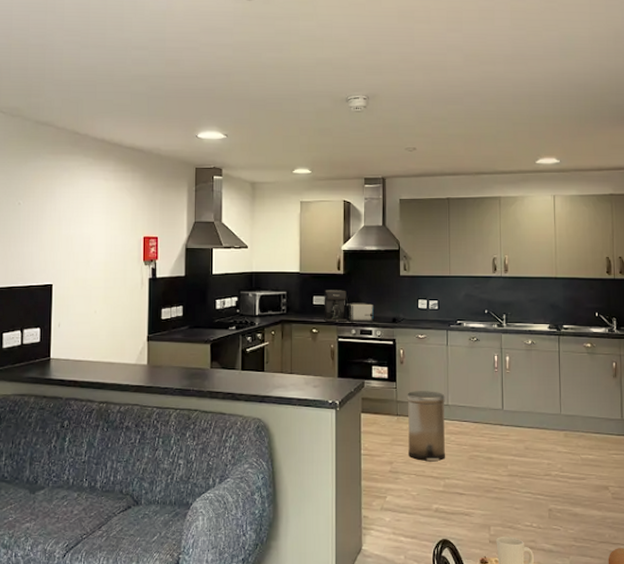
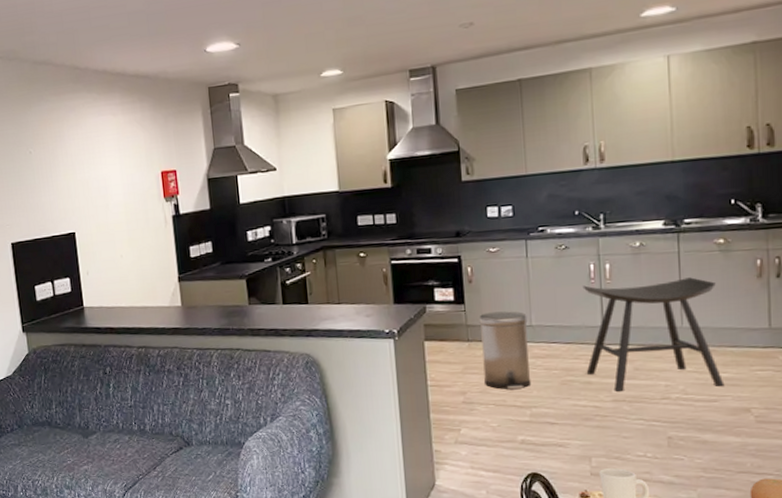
coffee maker: present [323,290,348,323] -> none [369,205,401,245]
toaster: present [346,302,376,323] -> none [398,216,434,242]
stool: none [488,373,590,467] -> present [582,277,725,391]

